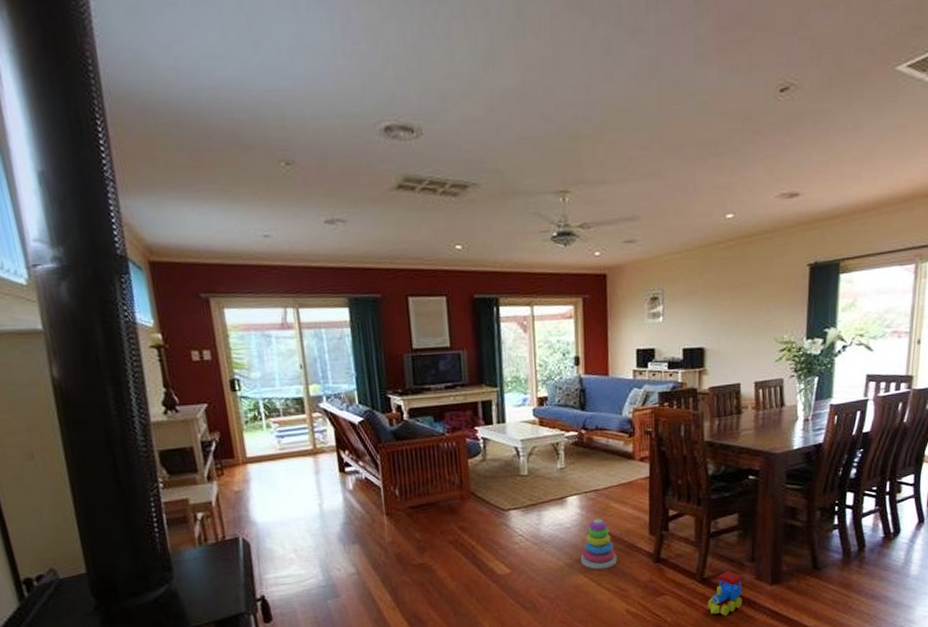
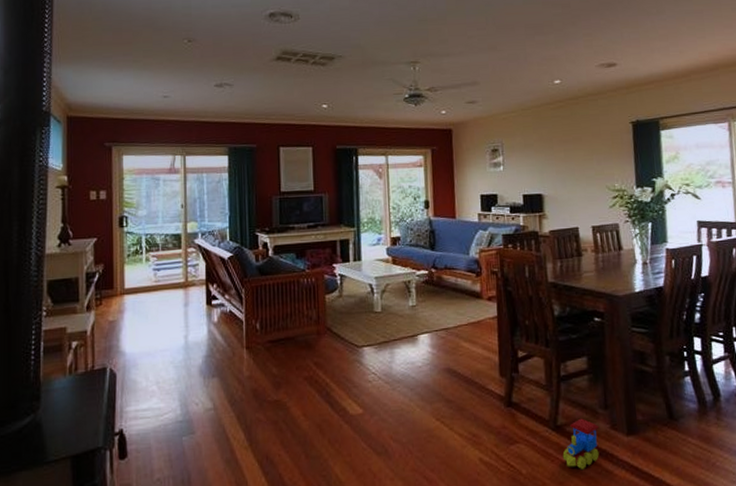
stacking toy: present [581,518,618,570] -> none [433,358,469,413]

